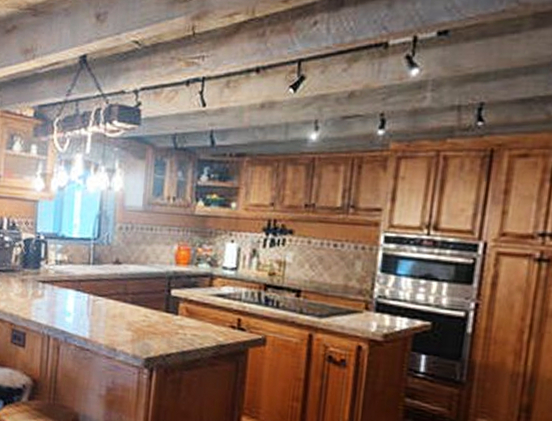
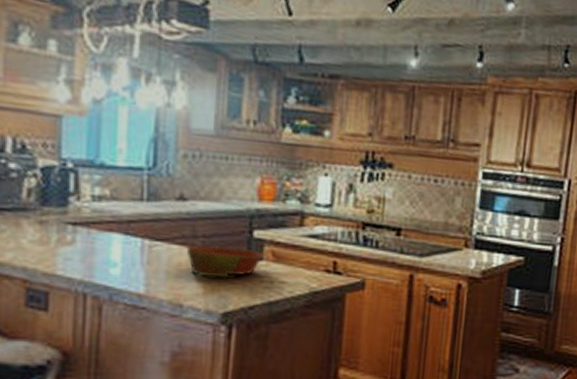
bowl: none [119,300,181,330] -> present [186,244,267,279]

